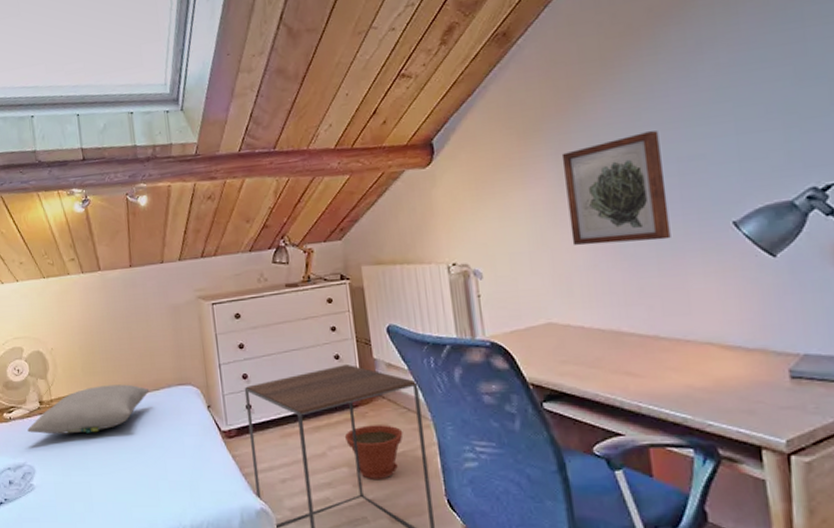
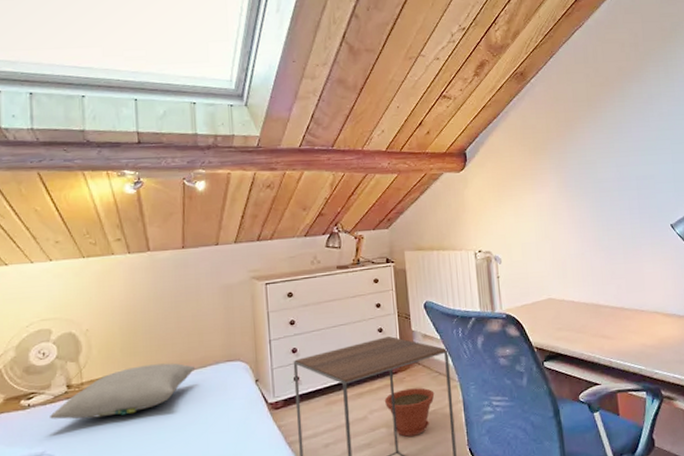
wall art: present [561,131,671,246] -> none [560,156,632,239]

